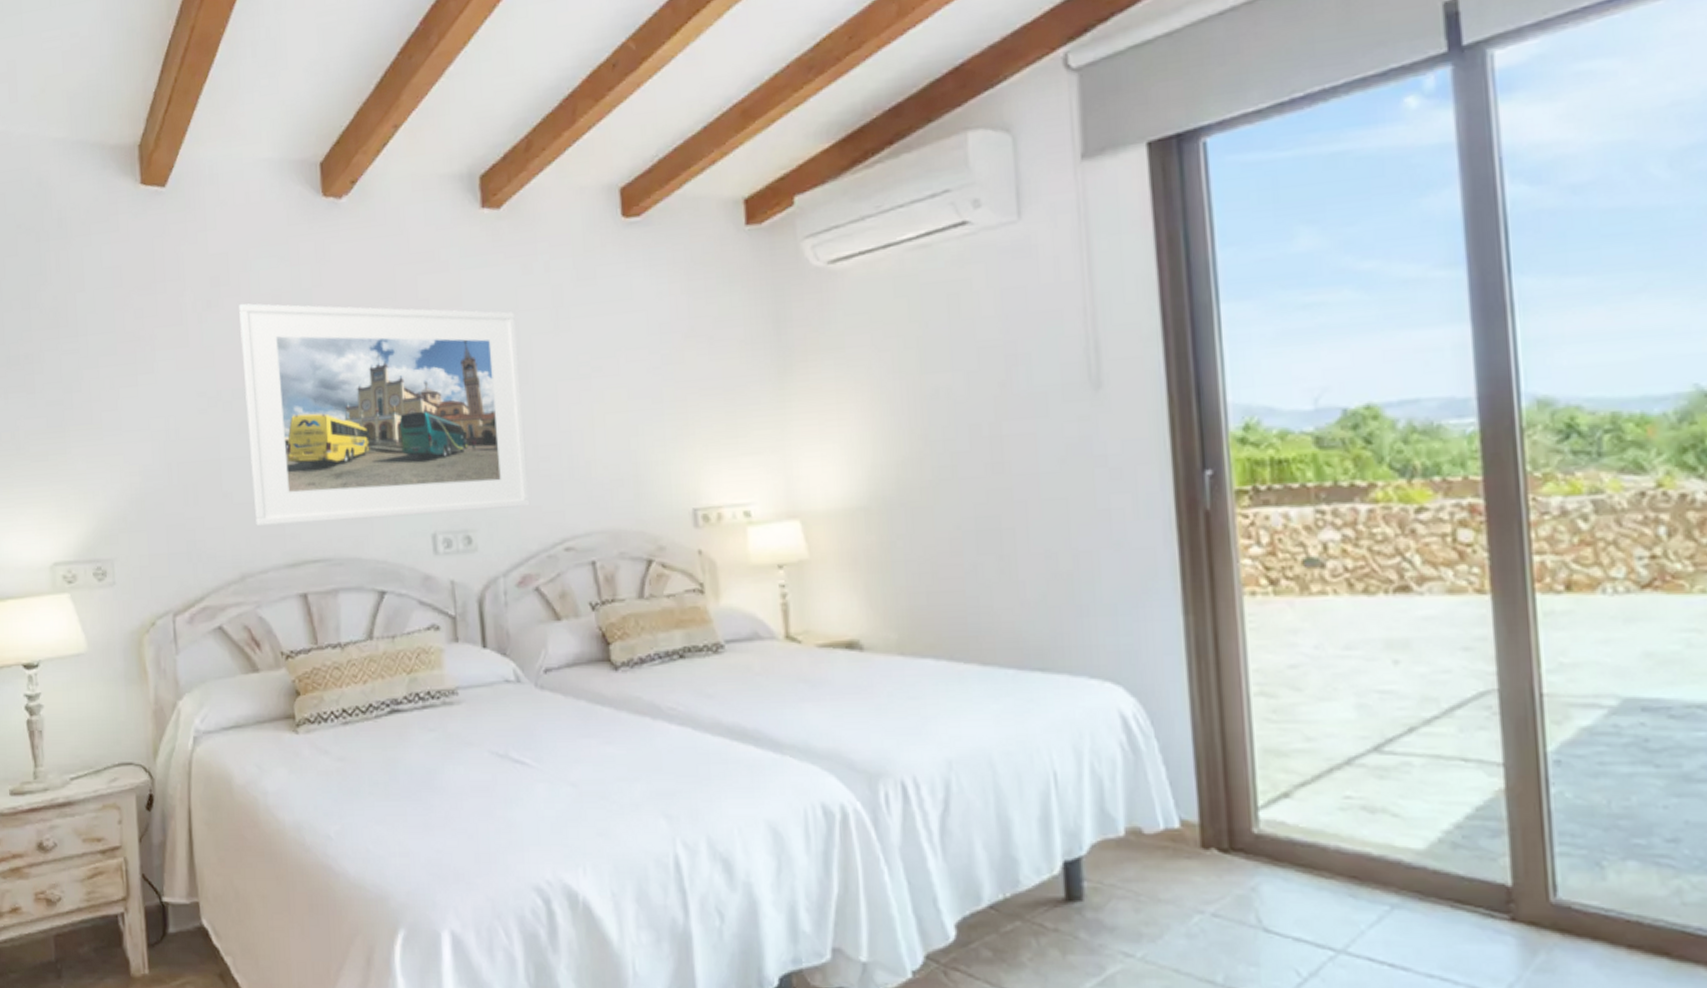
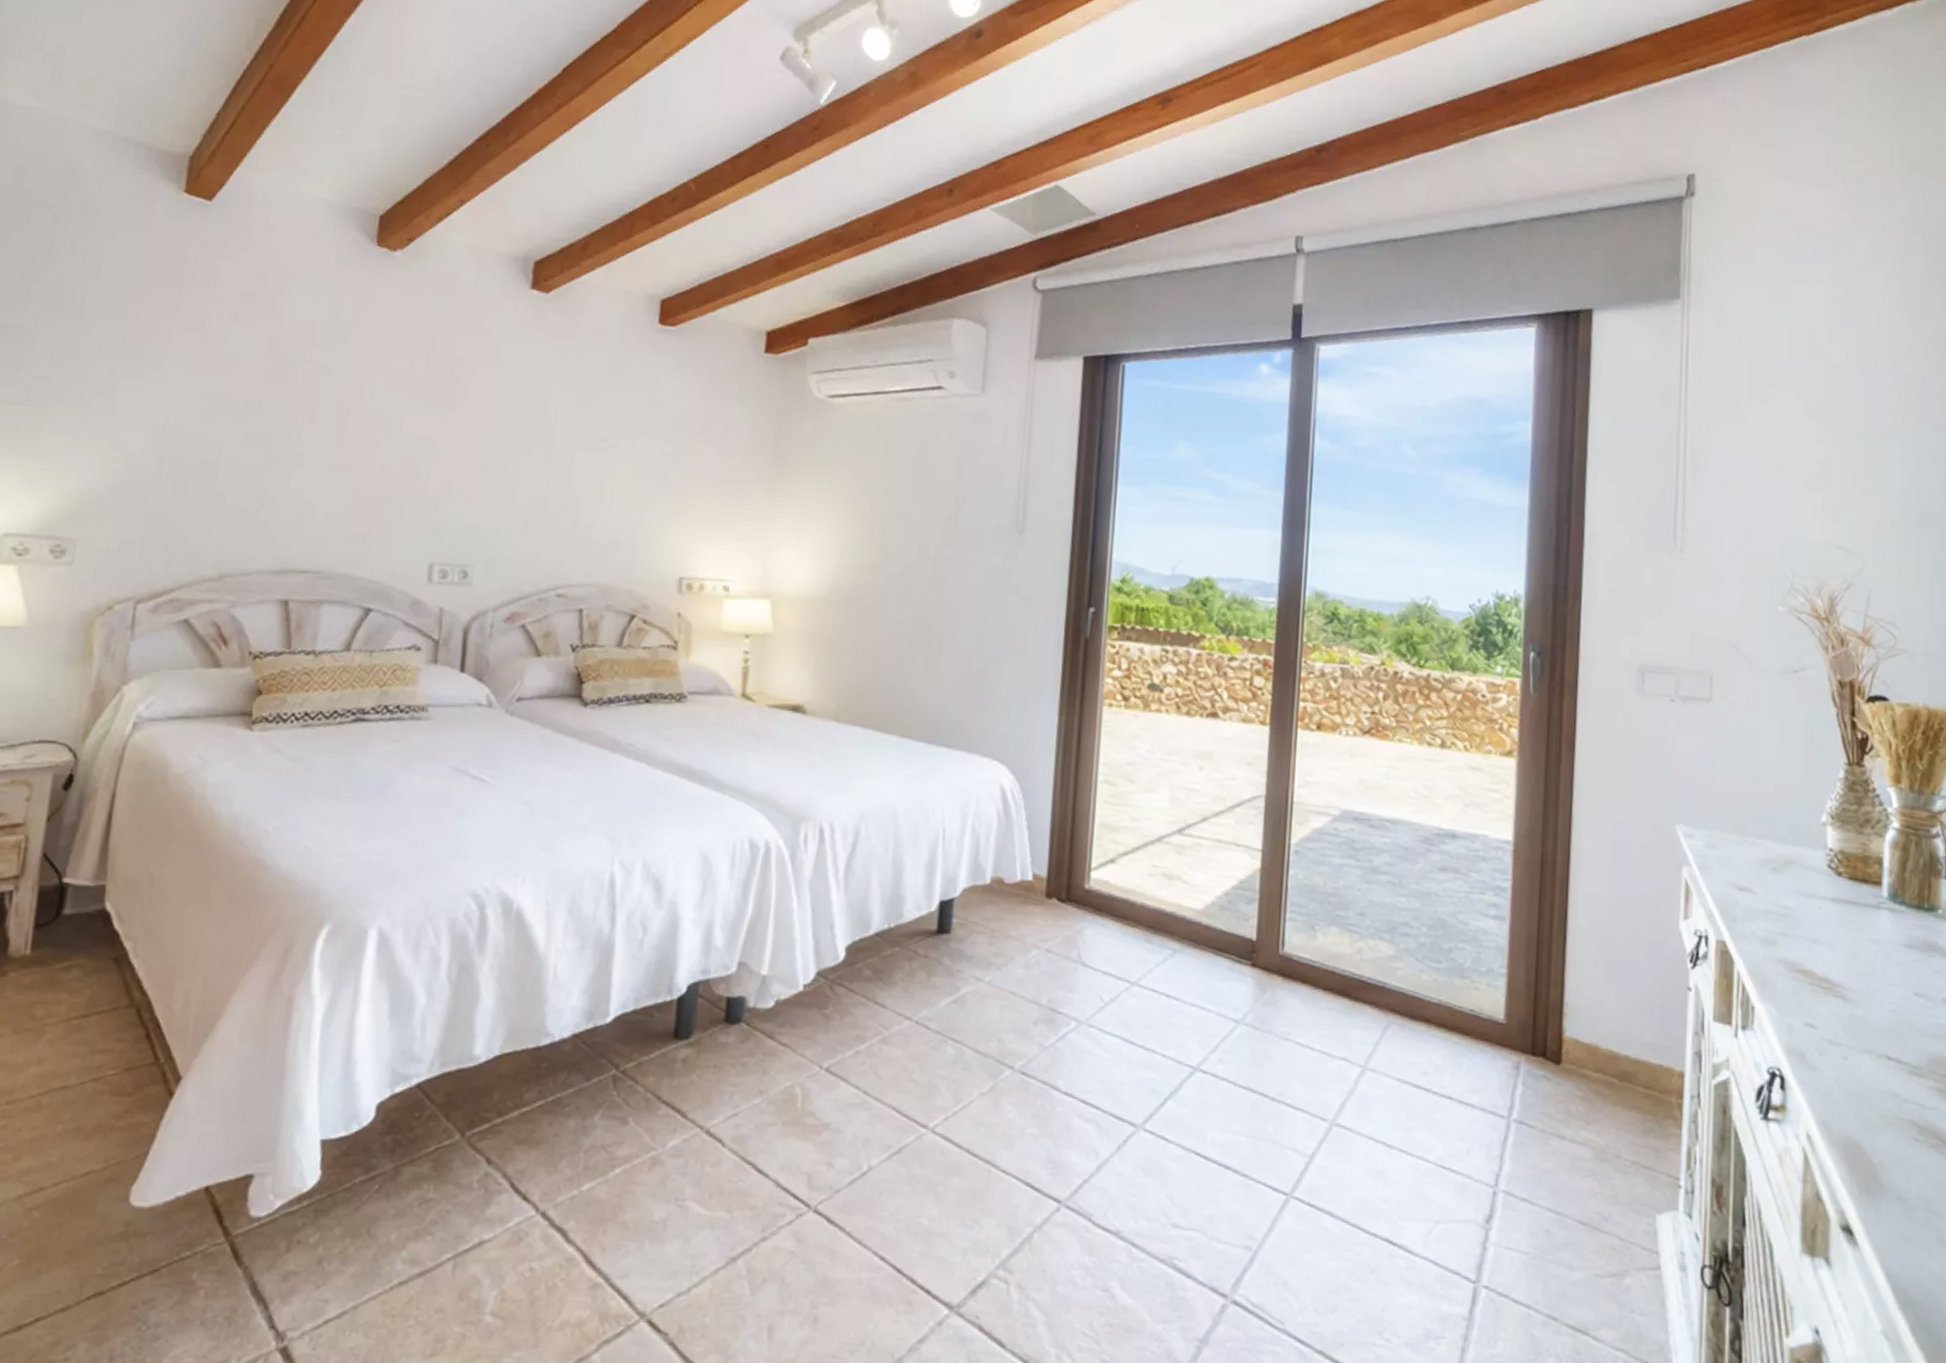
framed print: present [239,303,531,526] -> none [246,323,546,553]

